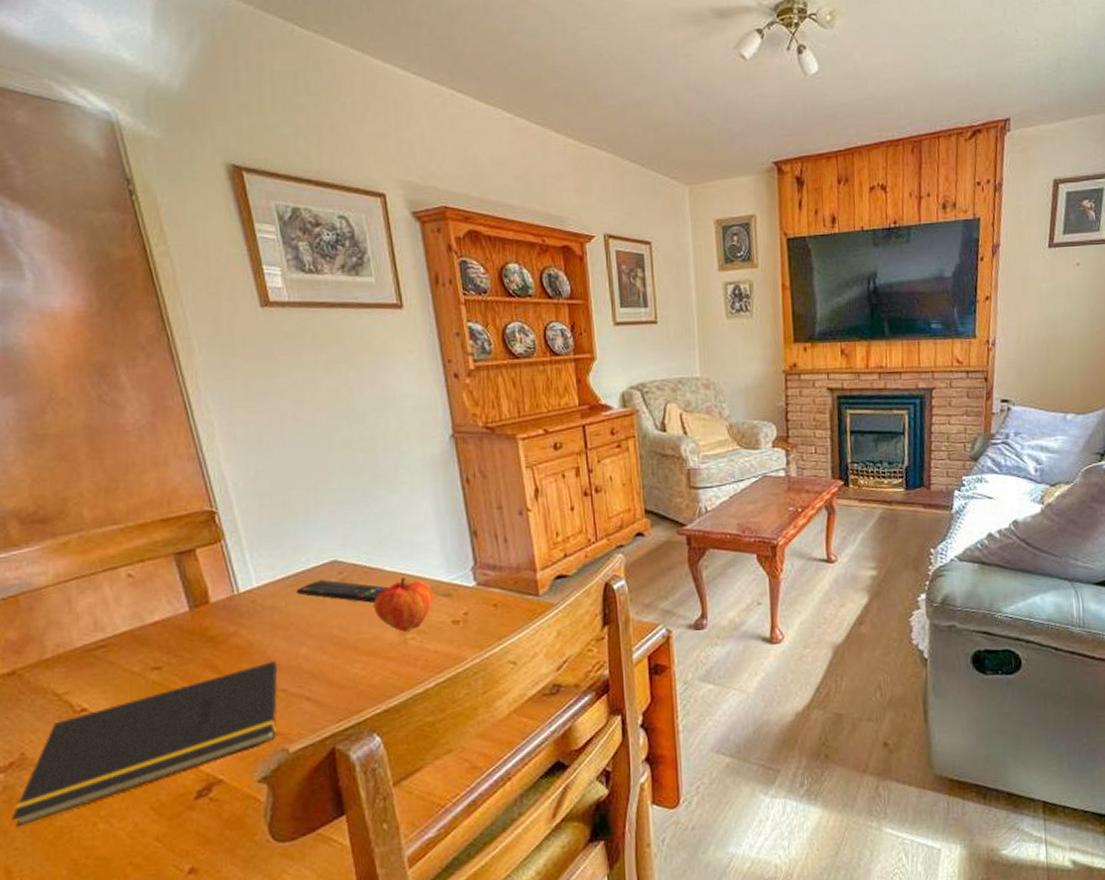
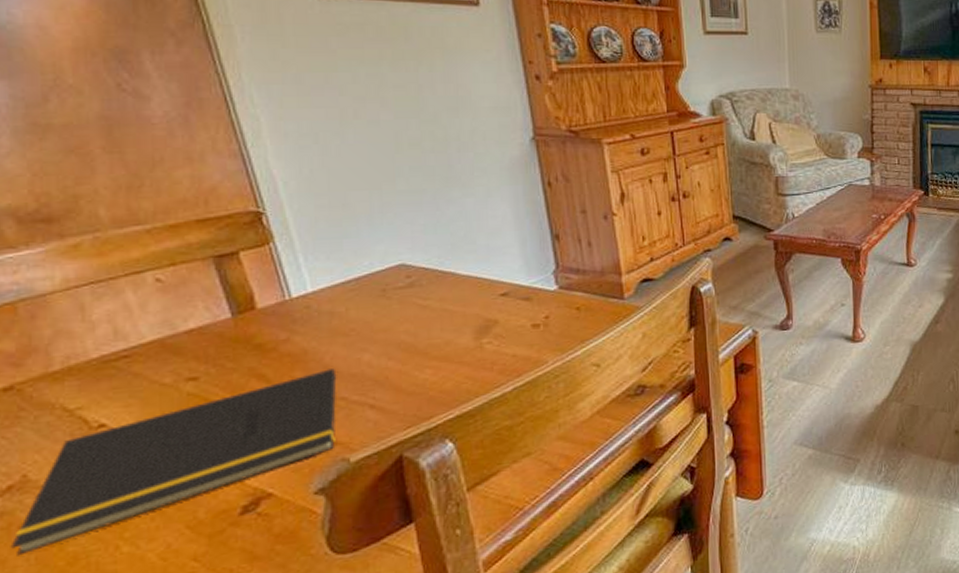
remote control: present [297,580,390,603] -> none [358,284,464,308]
fruit: present [374,576,434,632] -> none [446,280,512,337]

